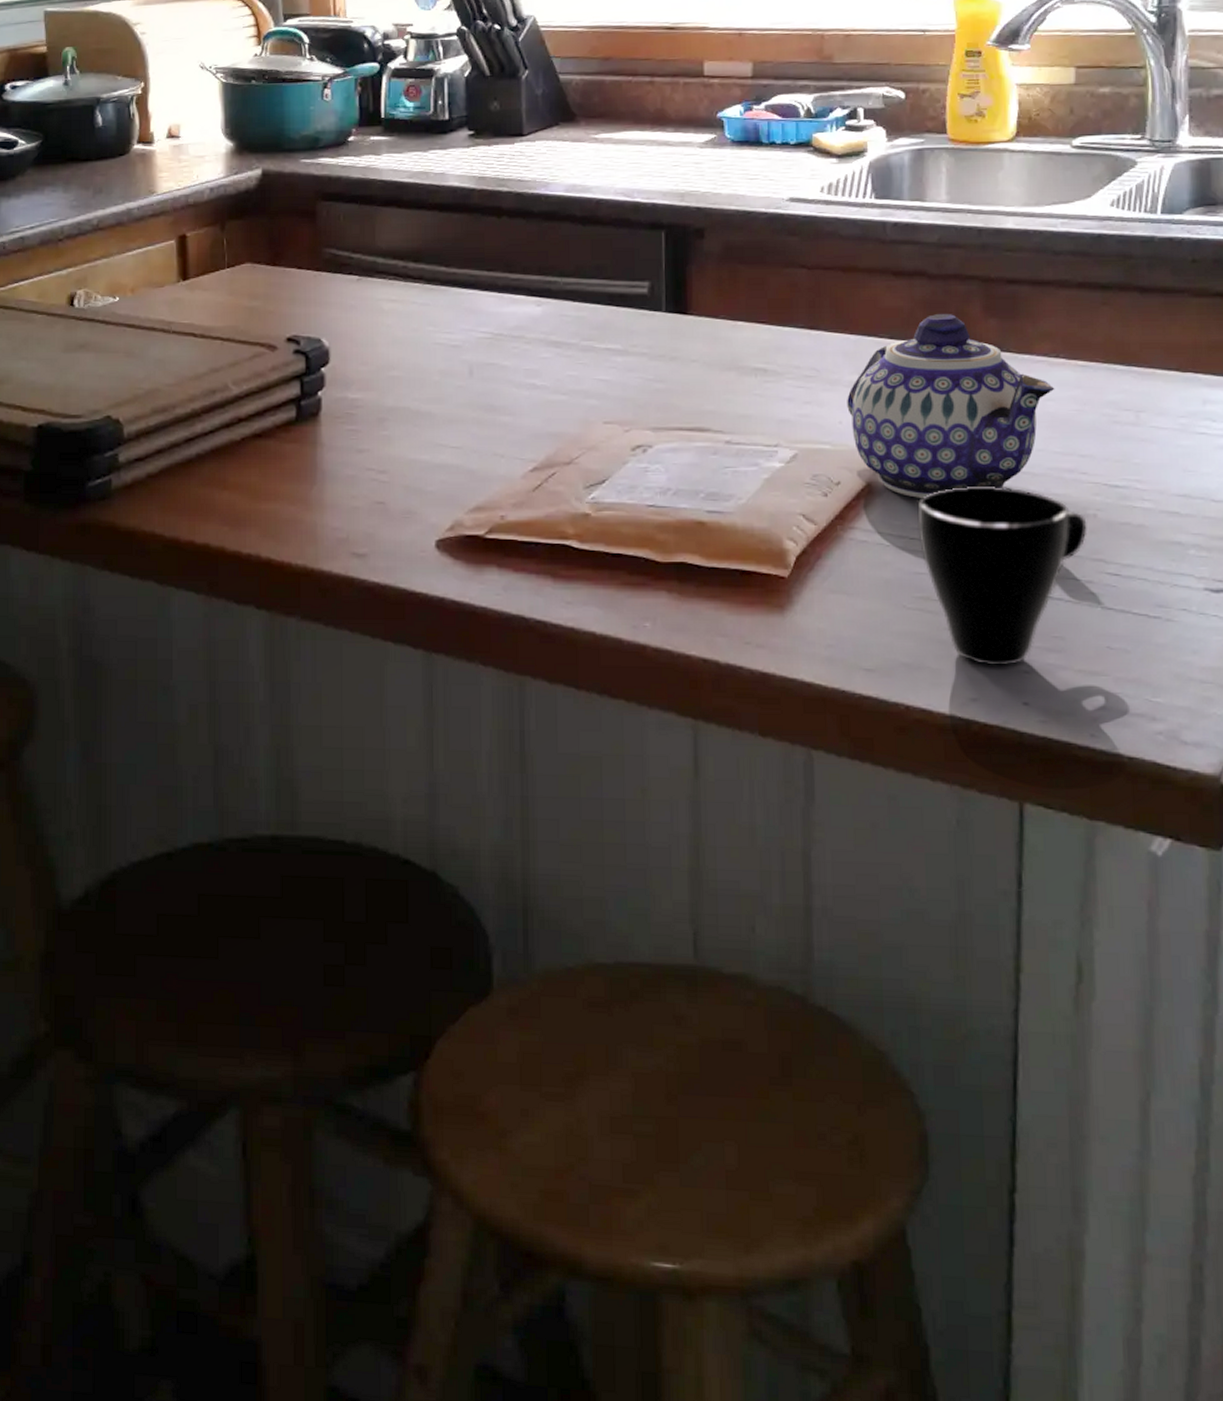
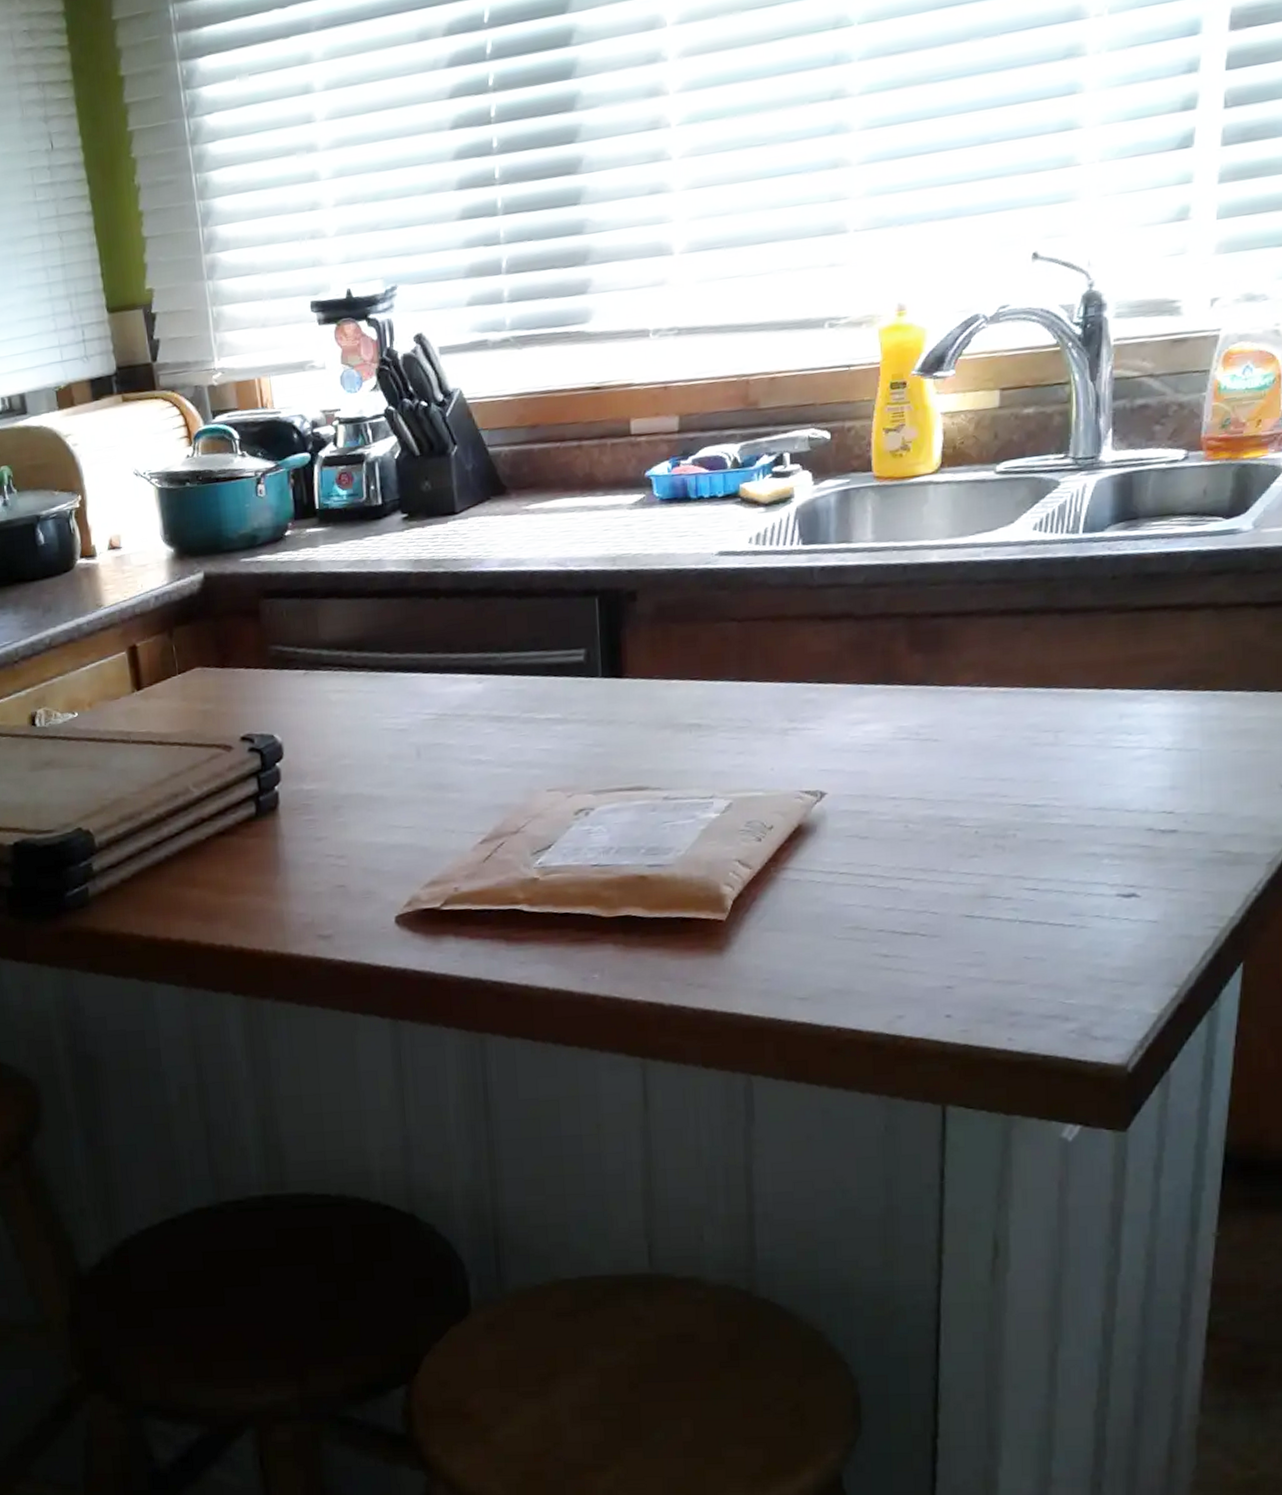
teapot: present [847,313,1055,498] -> none [778,652,978,835]
cup: present [916,487,1087,666] -> none [845,816,1007,985]

